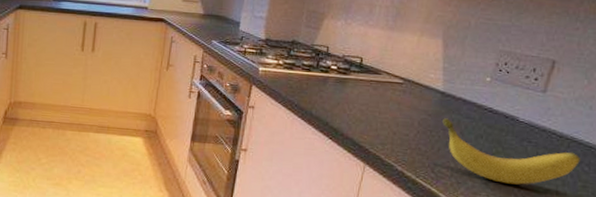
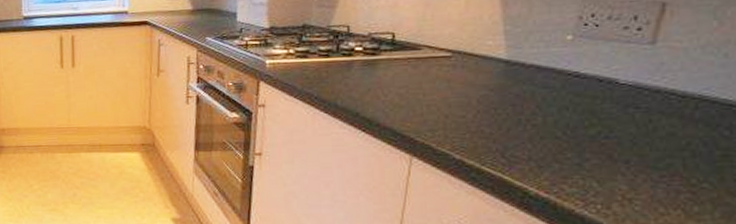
banana: present [442,118,581,185] -> none [510,91,718,162]

